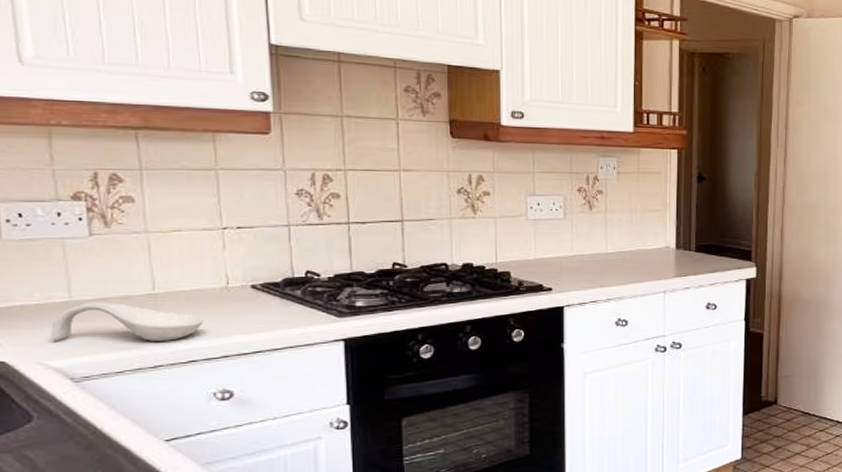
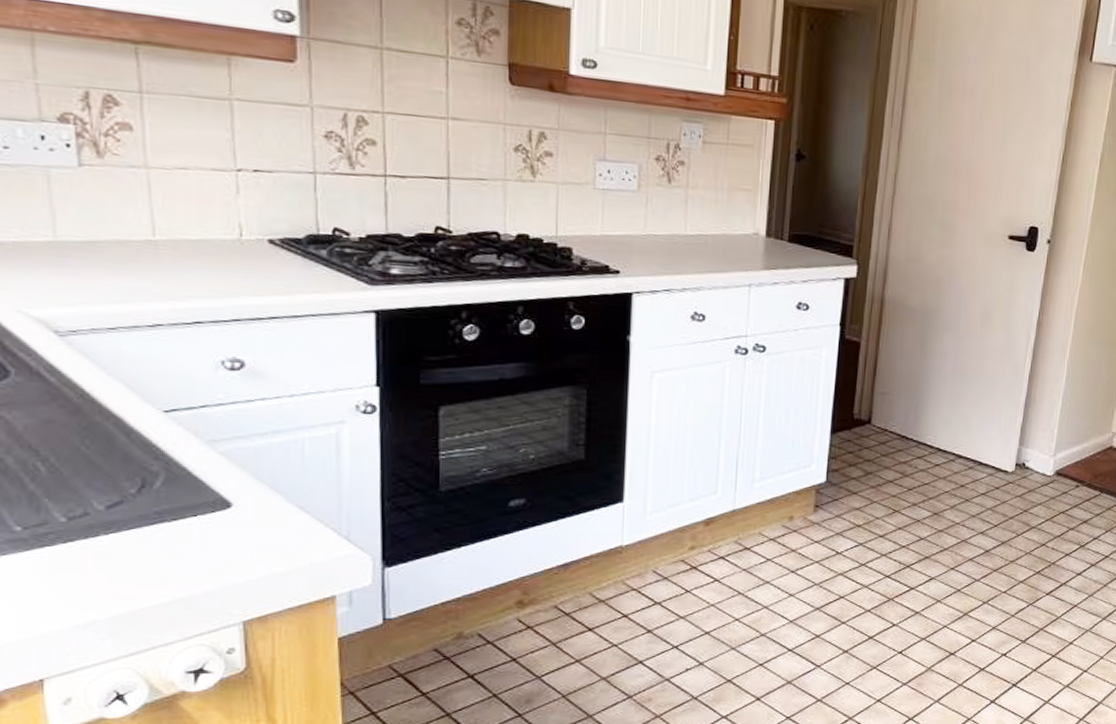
spoon rest: present [51,302,203,341] -> none [32,244,211,297]

